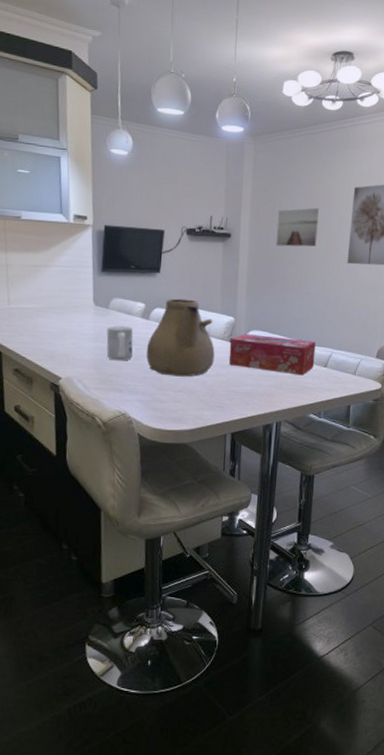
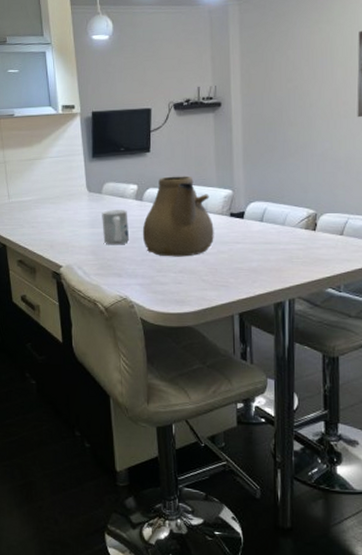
tissue box: present [228,334,316,376] -> none [229,206,328,247]
wall art: present [276,208,320,247] -> none [271,61,319,109]

